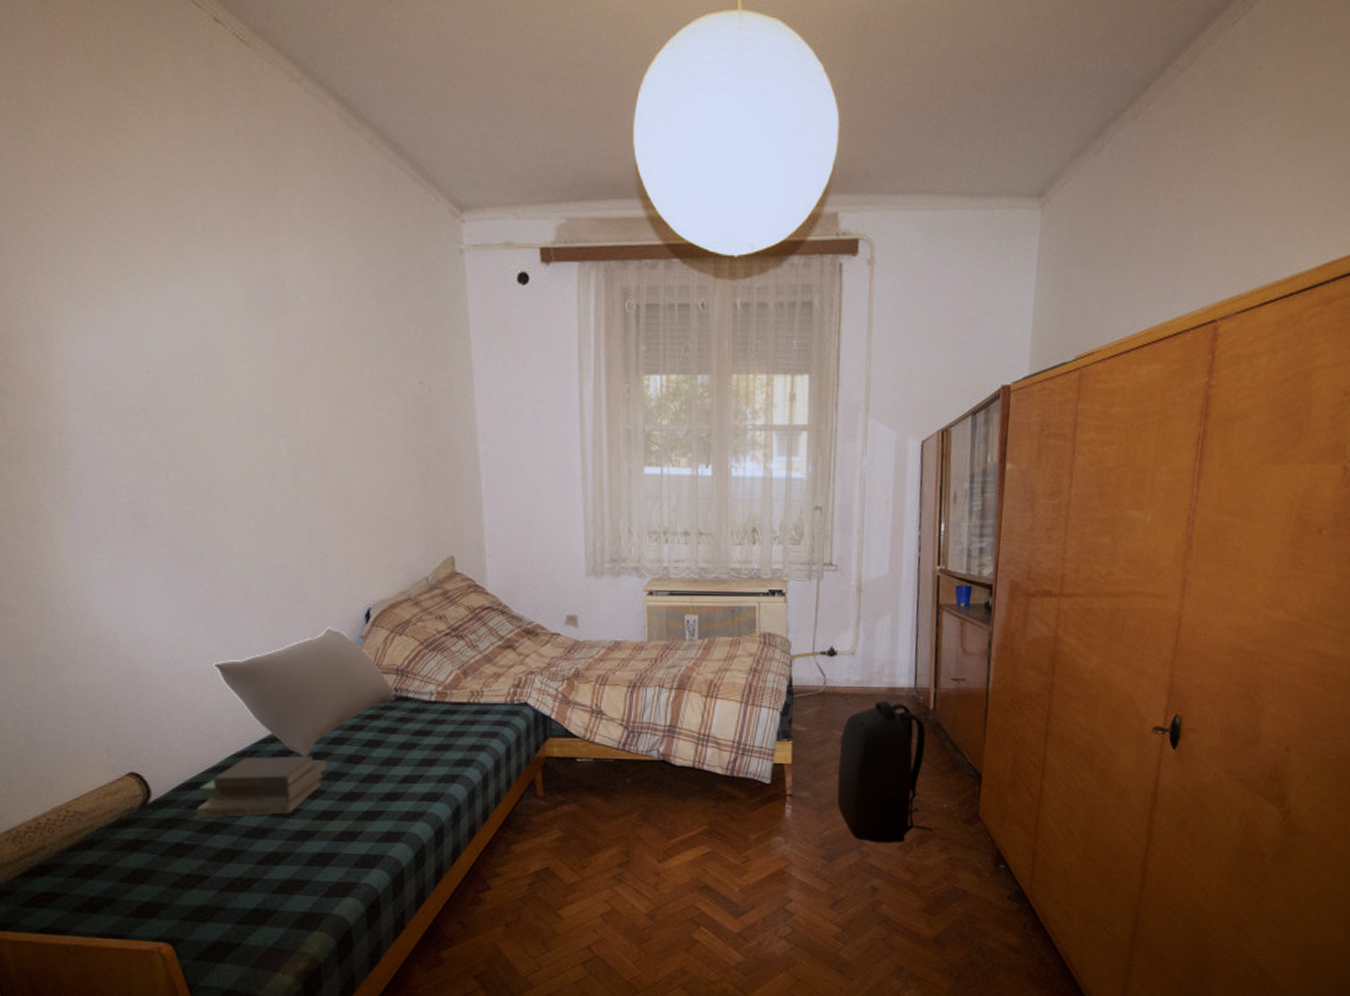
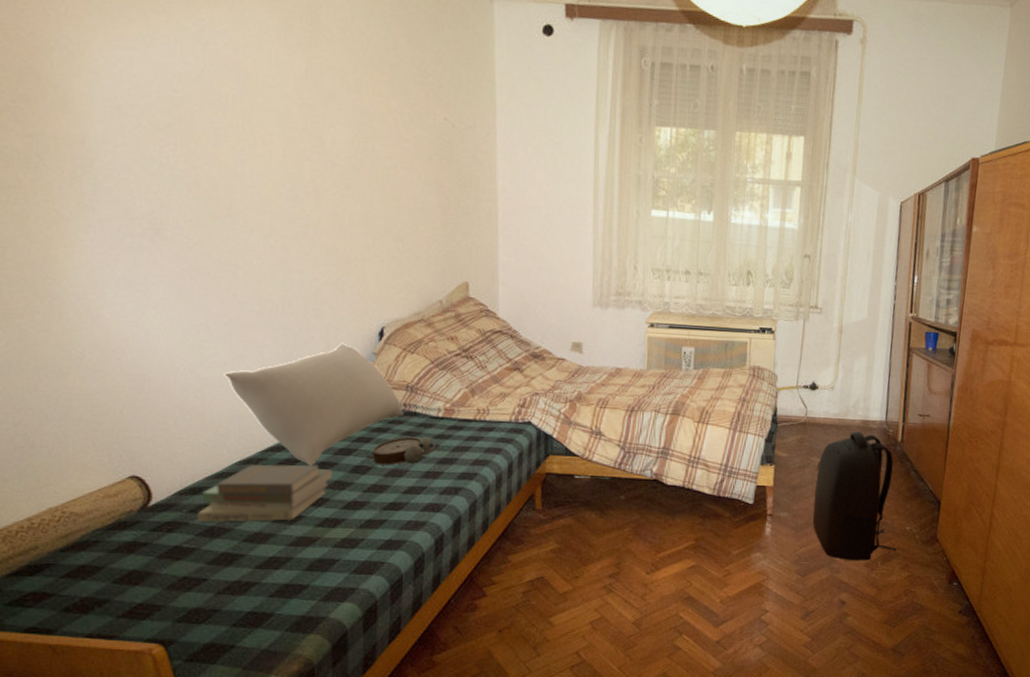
alarm clock: none [362,722,430,754] -> present [369,436,436,466]

